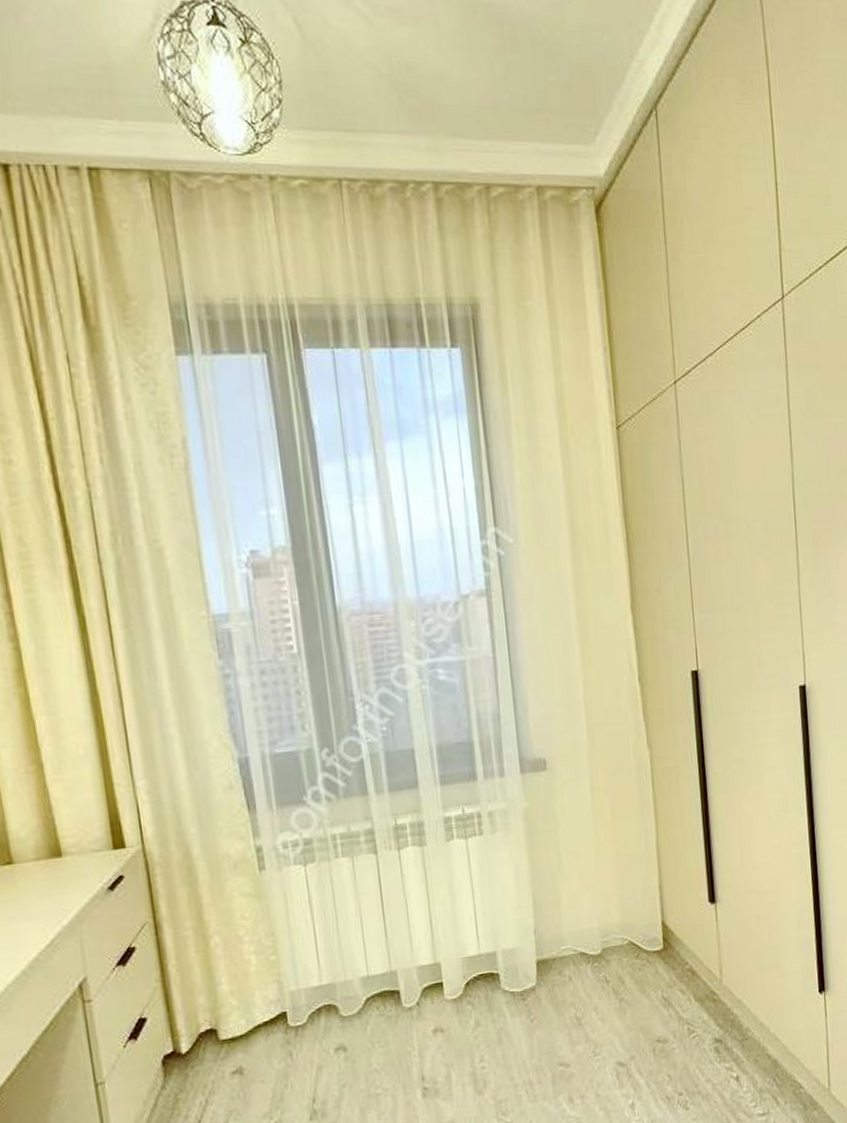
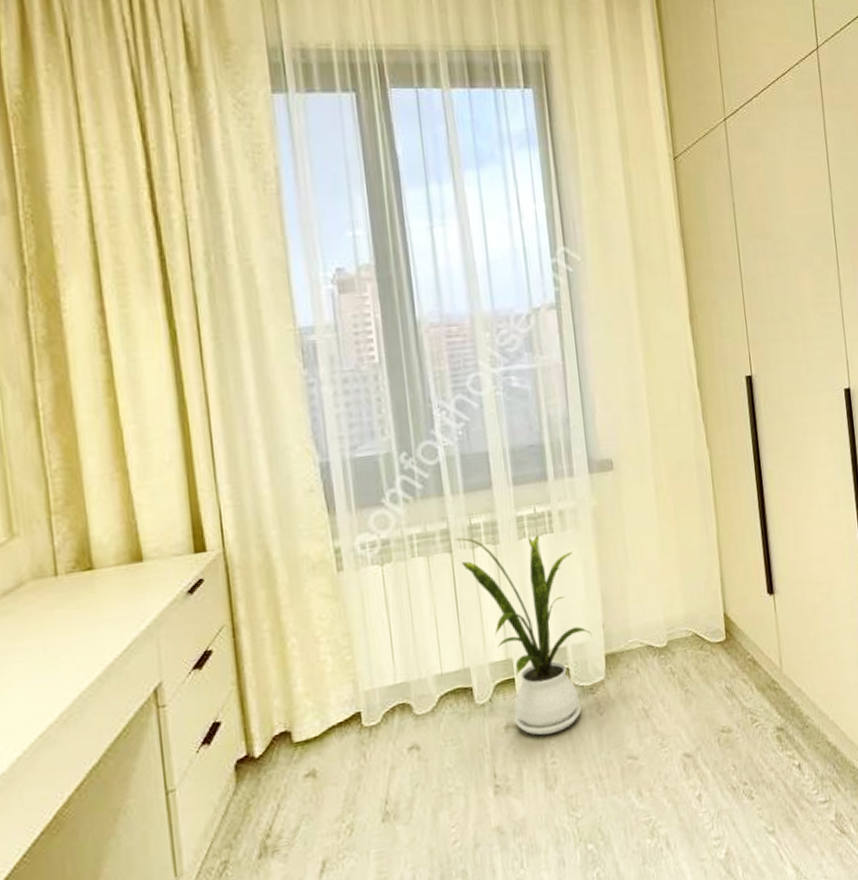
house plant: none [379,837,523,1040] -> present [454,535,592,736]

